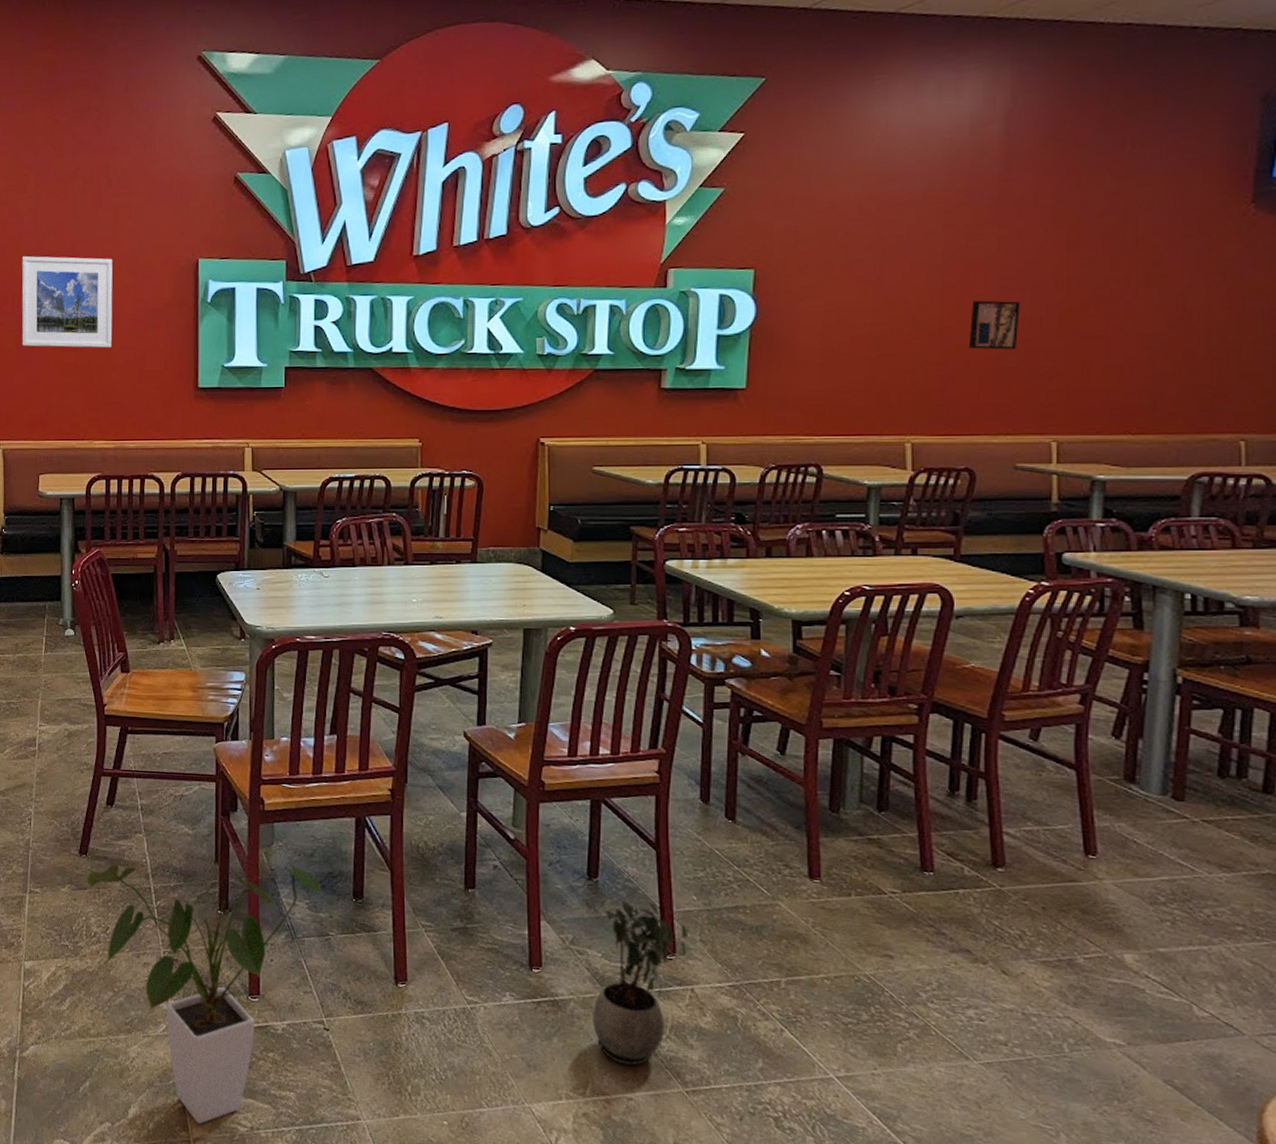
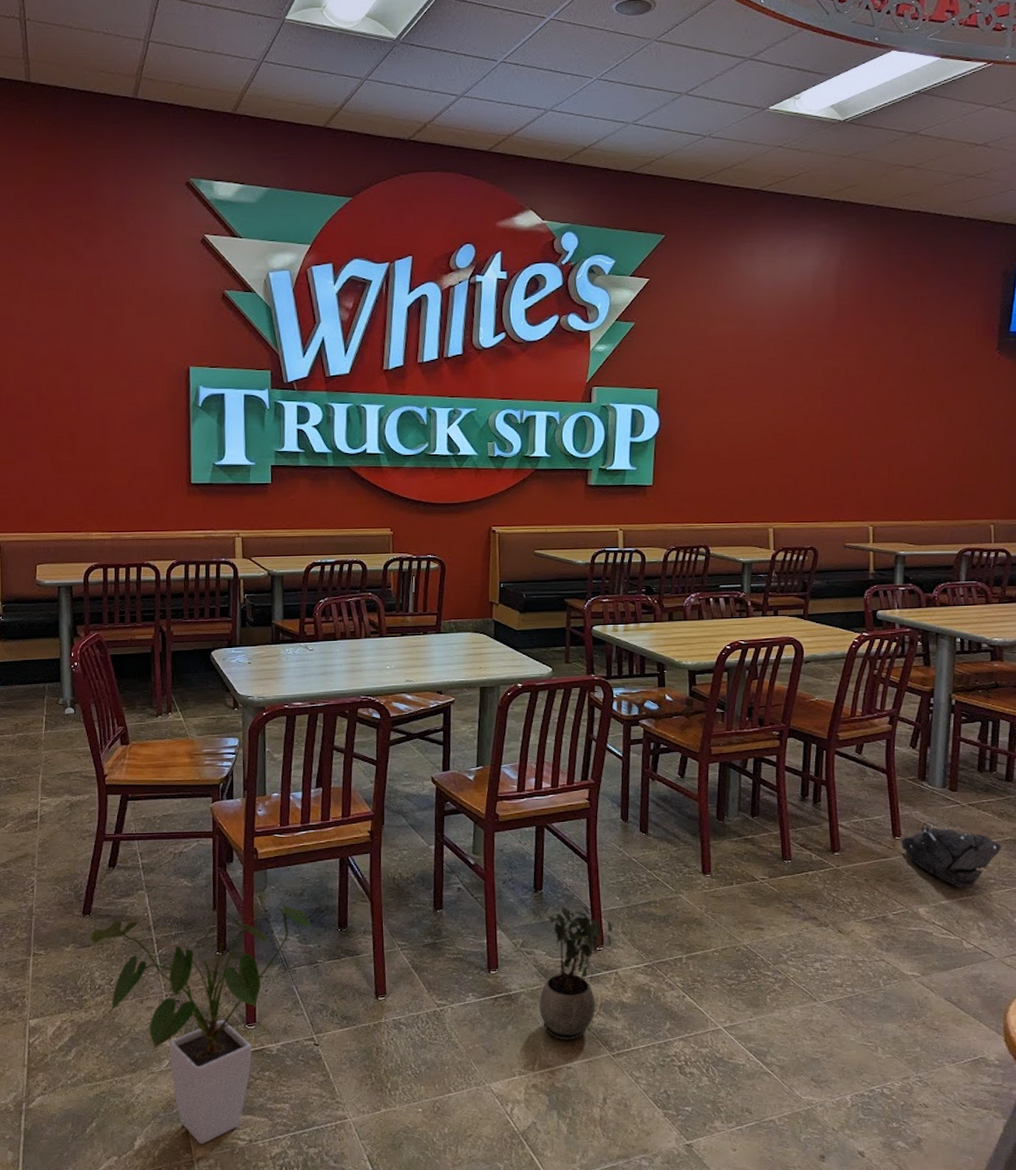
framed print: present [21,256,113,348] -> none [15,359,108,446]
wall art: present [968,300,1020,350] -> none [812,418,847,456]
backpack: none [1097,838,1256,936] -> present [901,821,1002,889]

